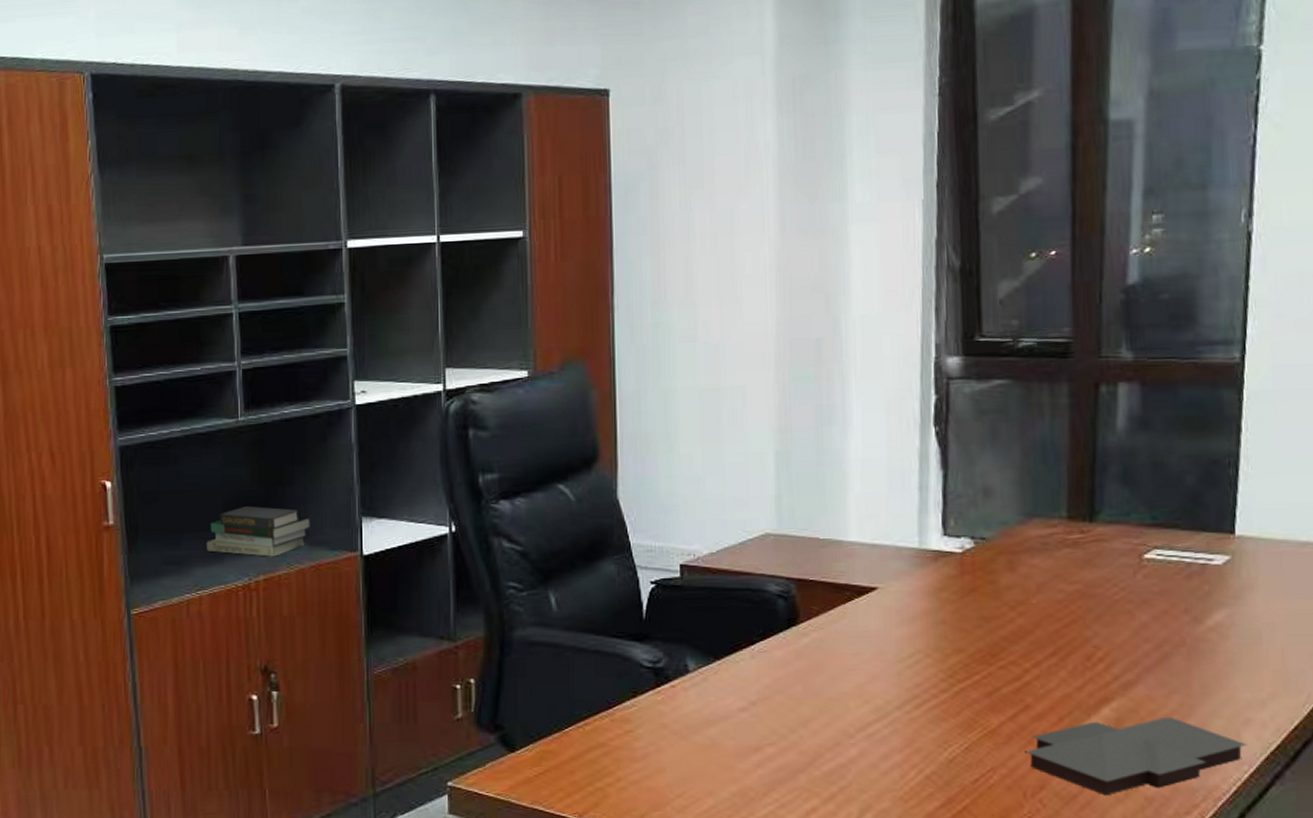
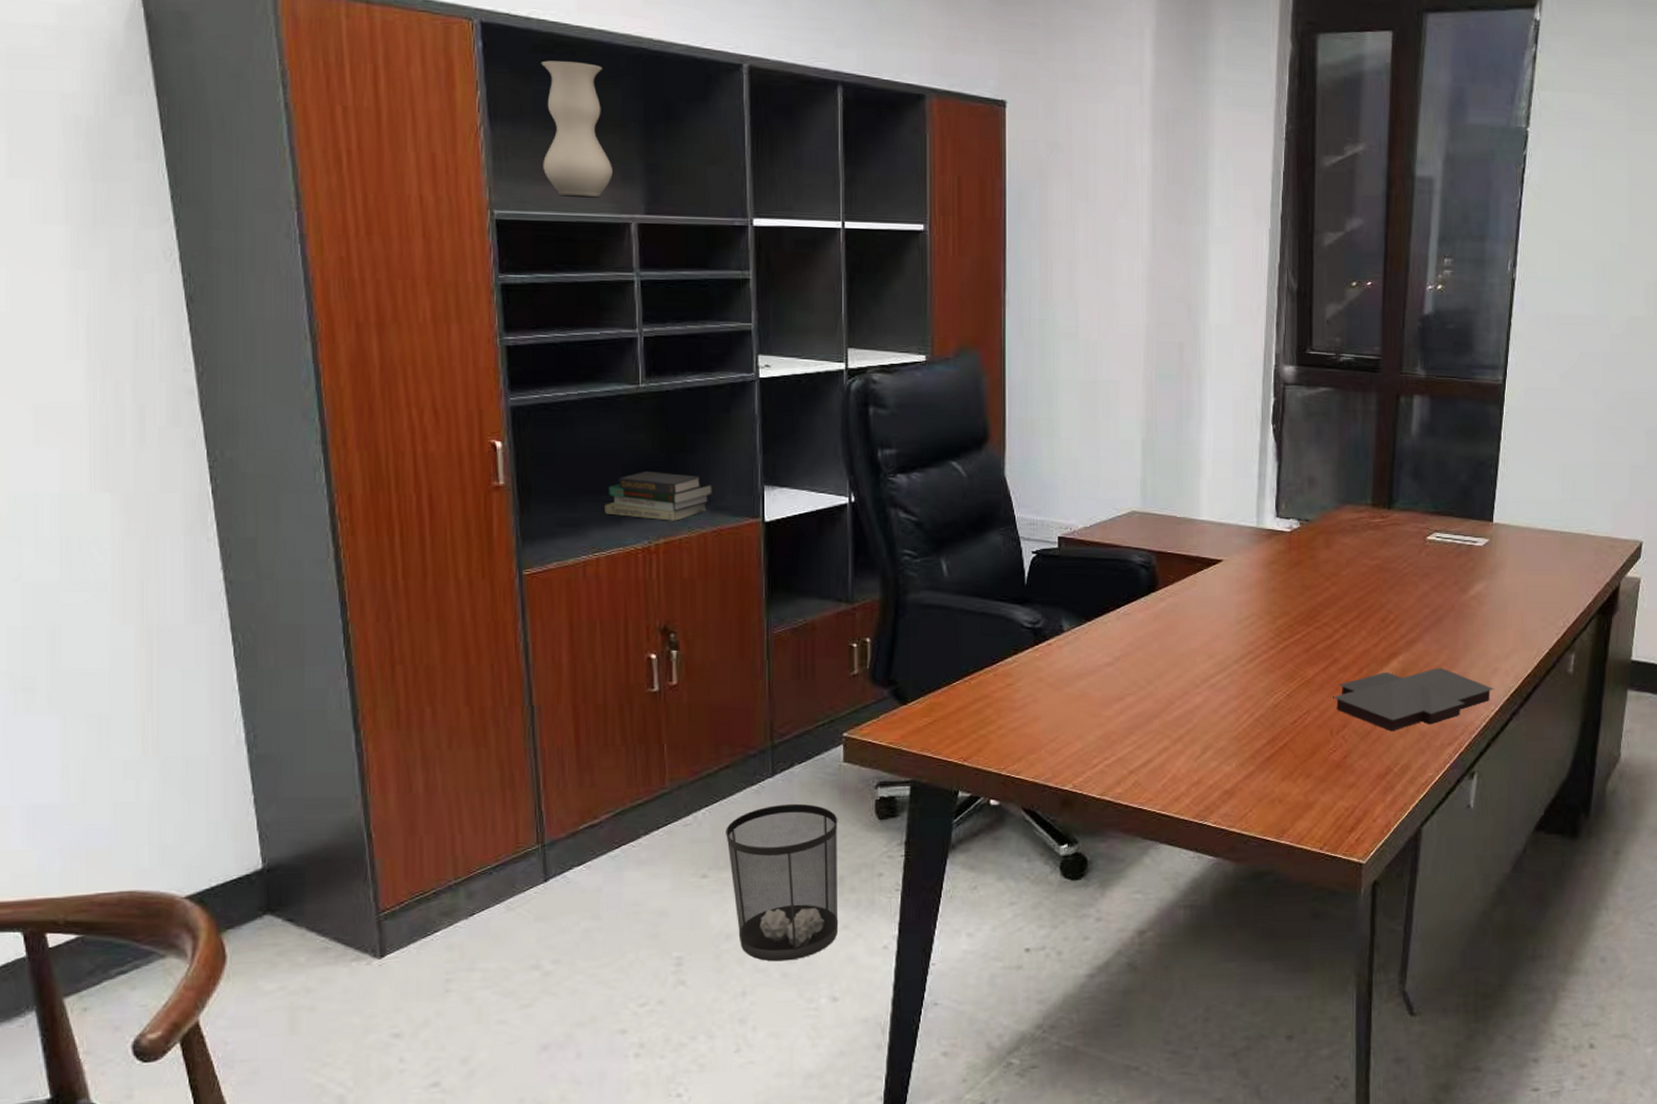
vase: none [145,101,211,236] -> present [541,60,613,198]

